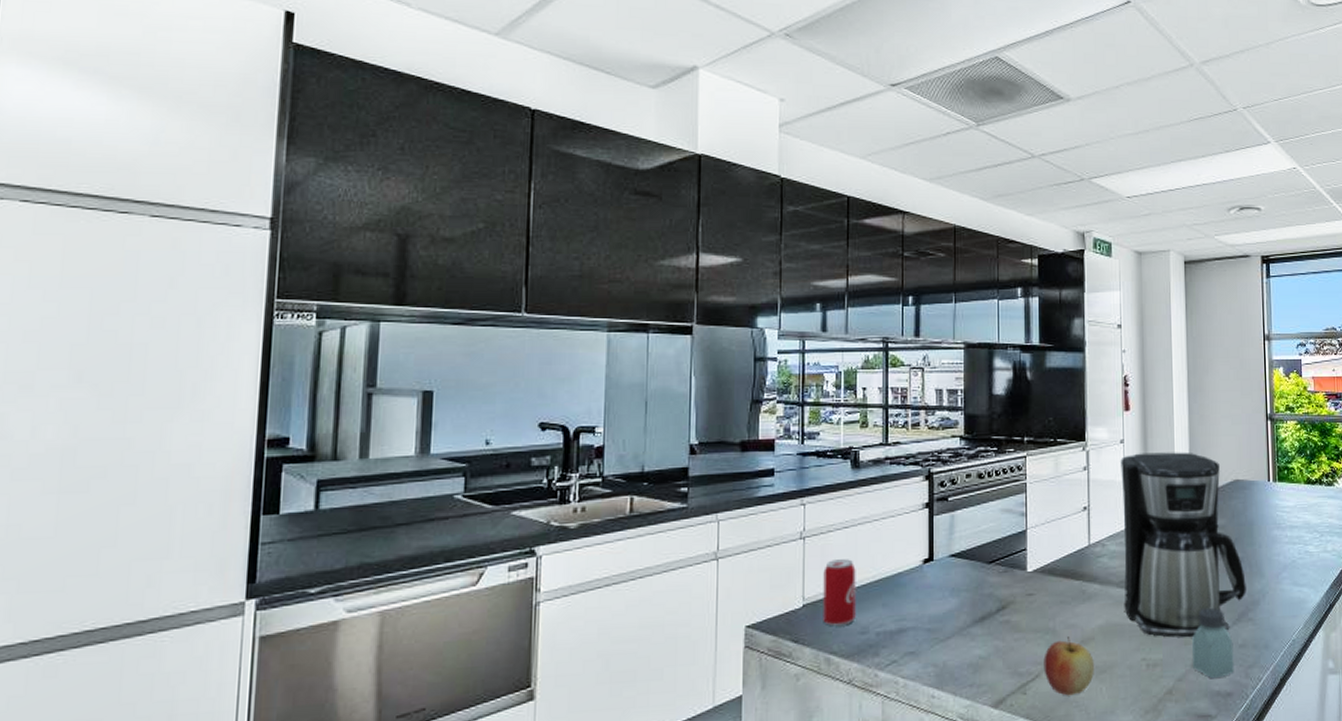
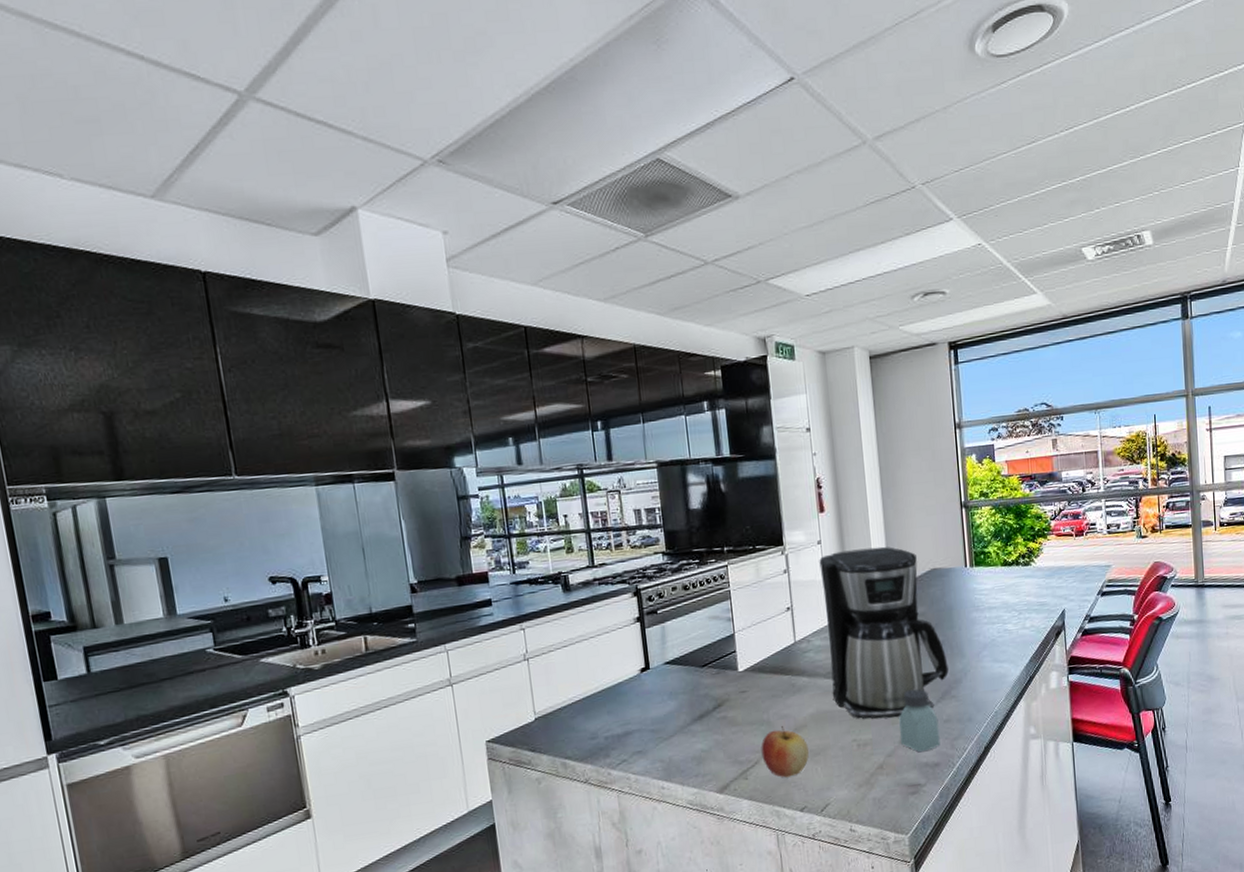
beverage can: present [823,559,856,627] -> none [549,674,585,735]

